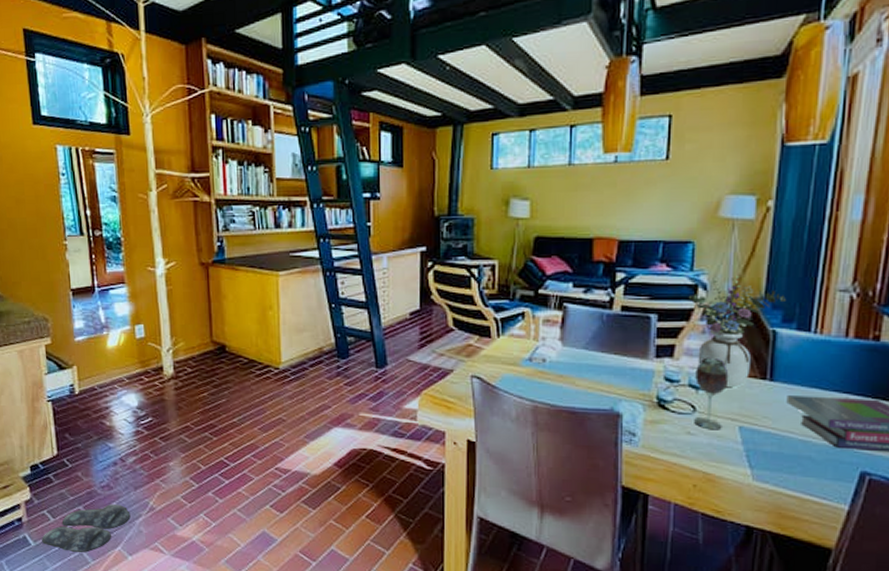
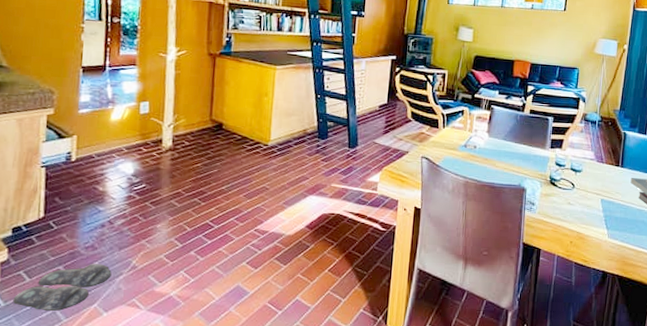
bouquet: present [688,274,786,388] -> none [573,93,632,172]
wineglass: present [694,357,729,430] -> none [573,149,597,202]

